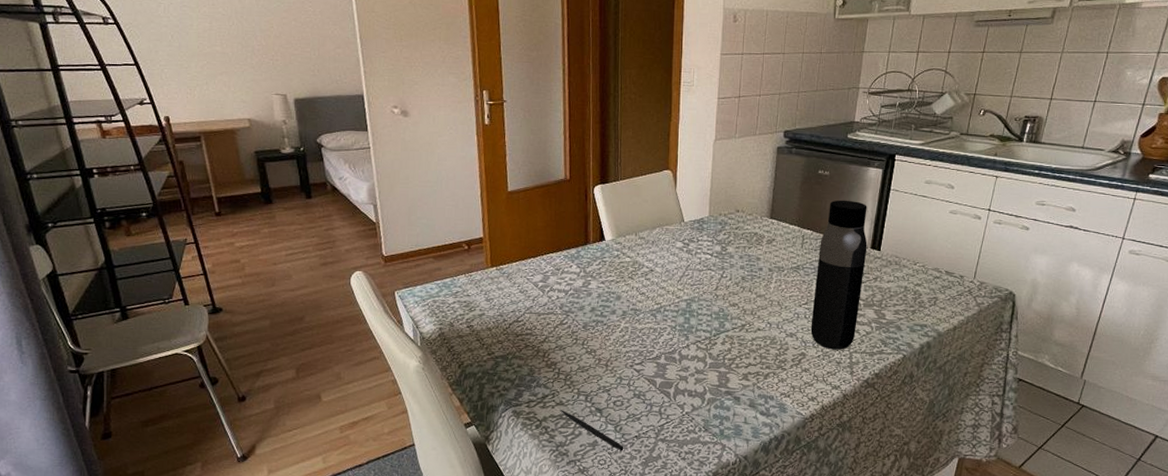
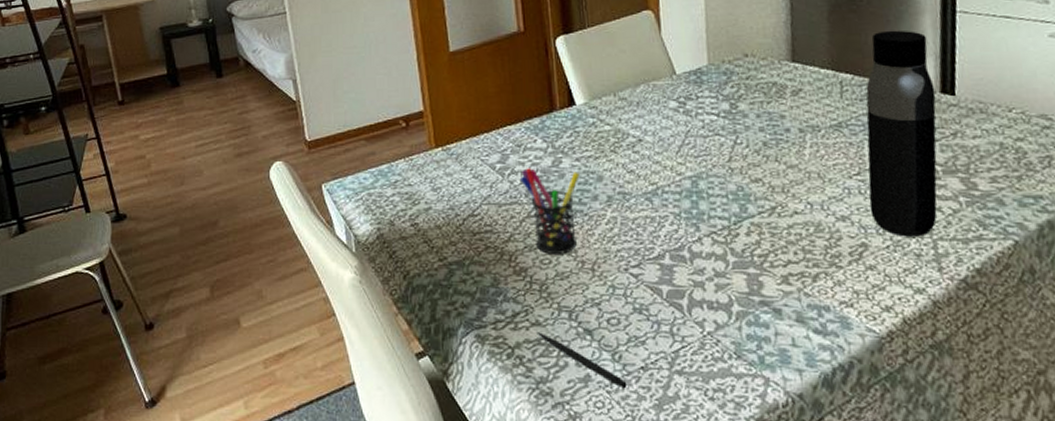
pen holder: none [556,287,603,353] -> present [519,168,580,254]

